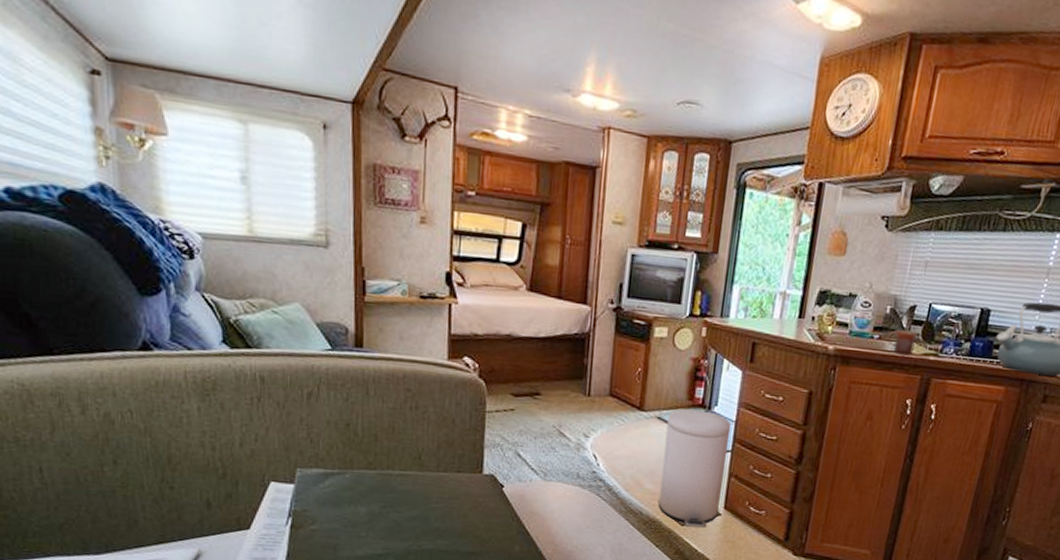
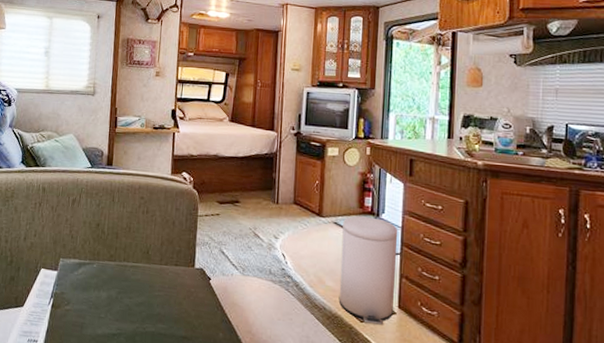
mug: present [886,329,918,356] -> none [530,146,560,170]

